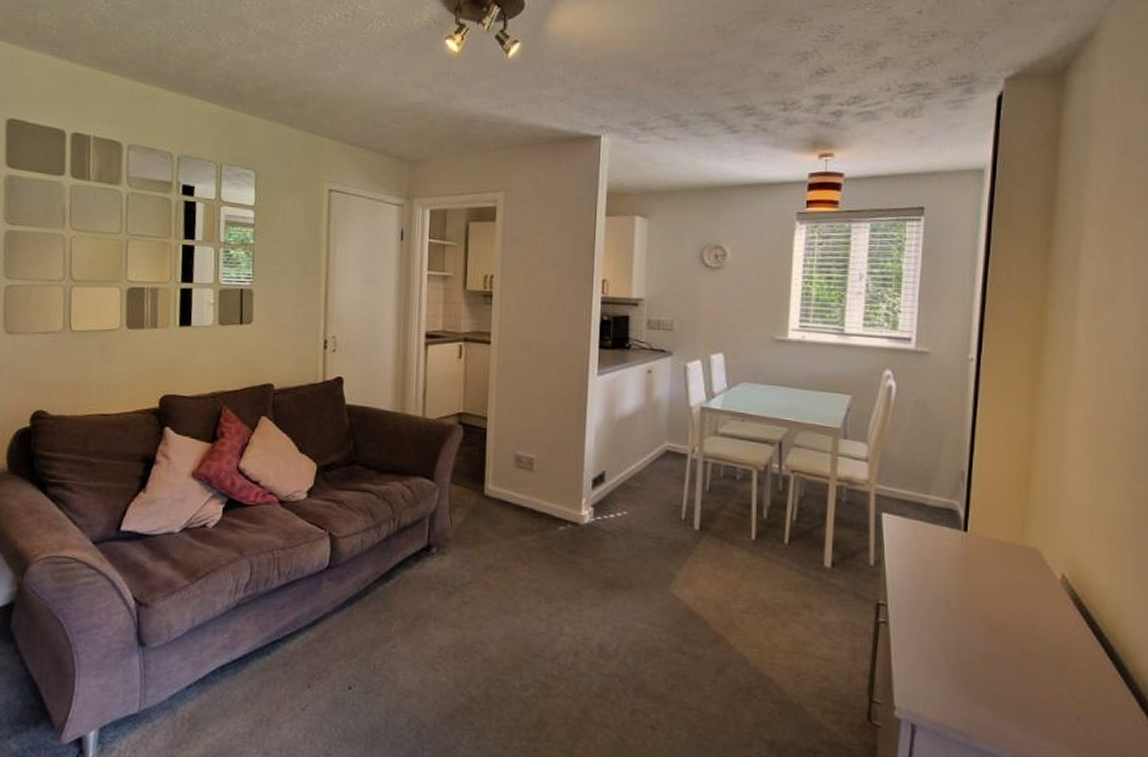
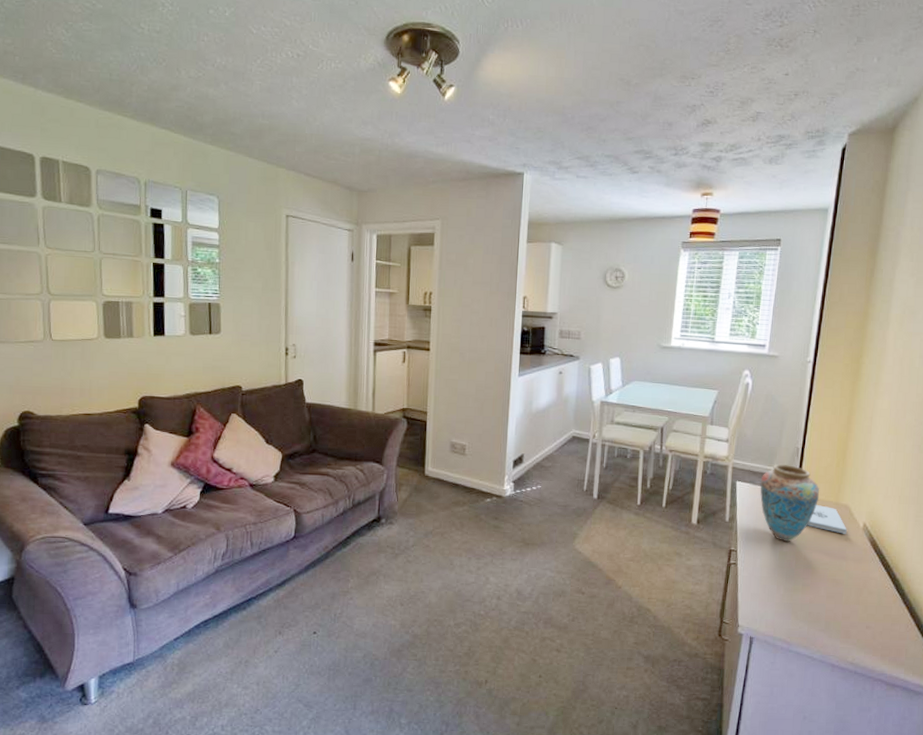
vase: none [914,492,997,596] -> present [760,464,820,542]
notepad: none [982,547,1038,588] -> present [807,505,847,534]

